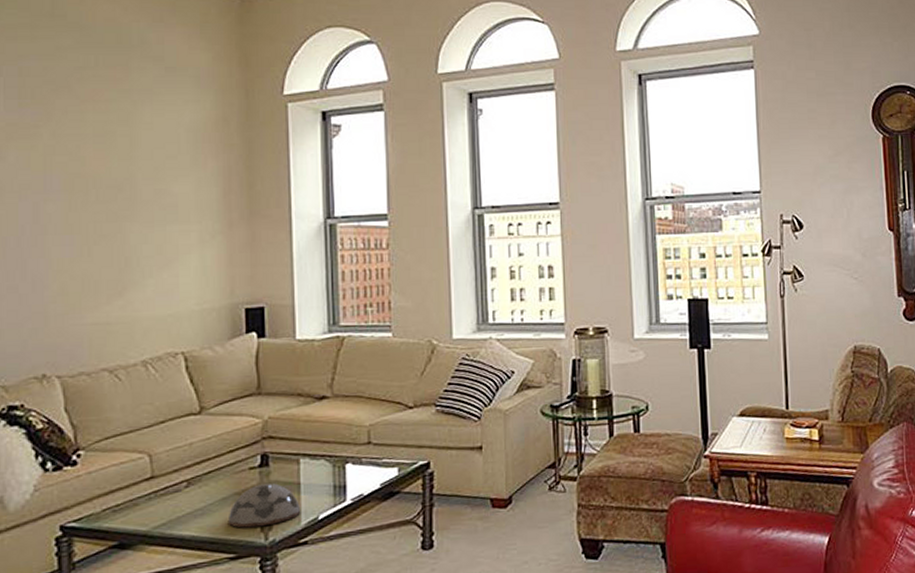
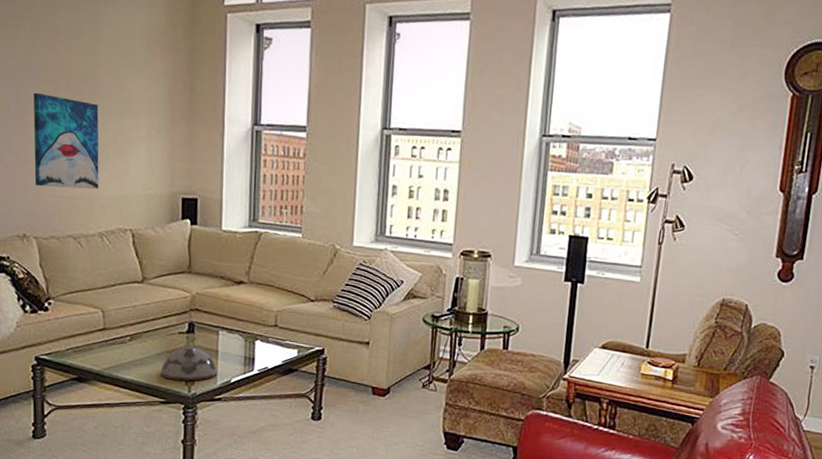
wall art: none [54,207,140,315] -> present [33,92,99,190]

